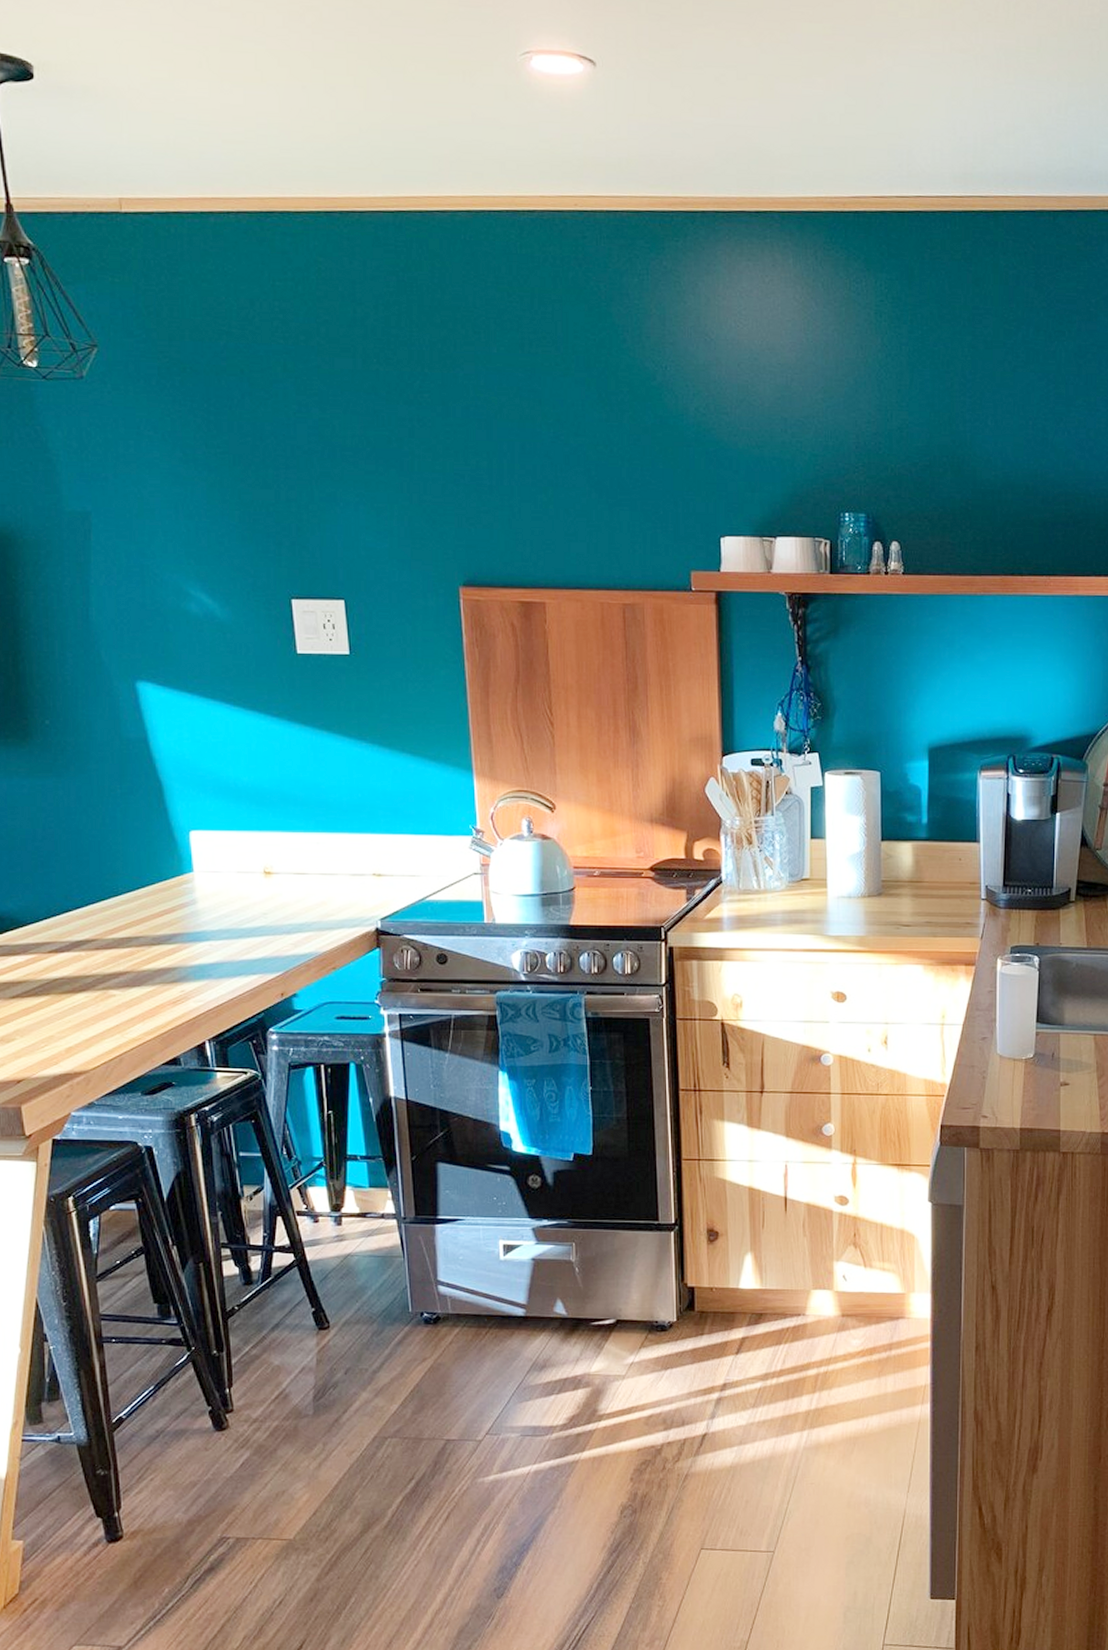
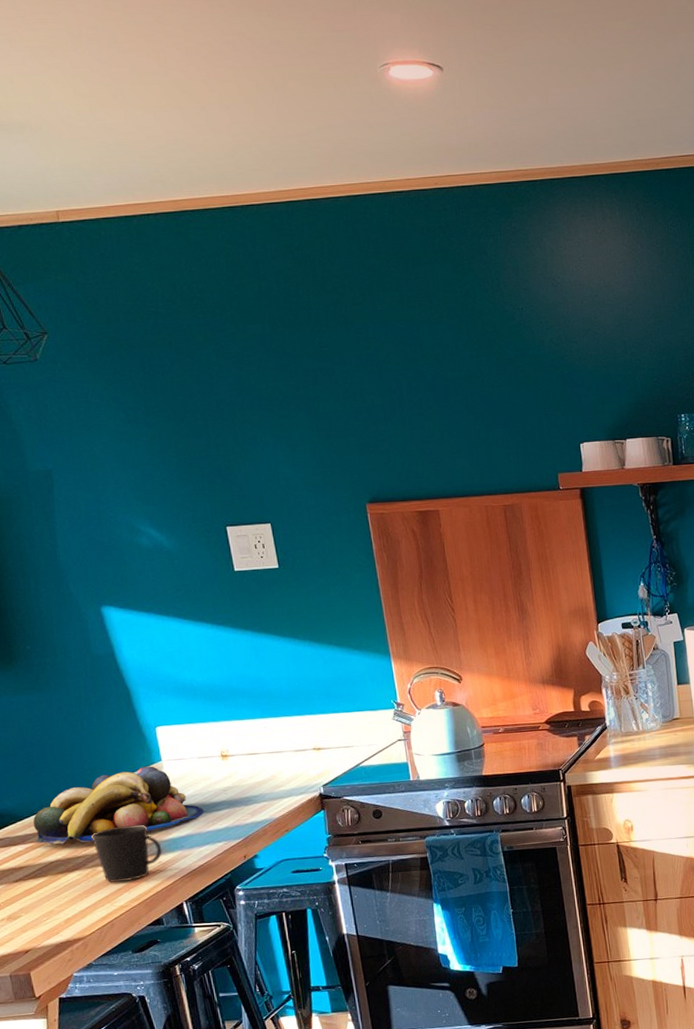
fruit bowl: none [38,876,239,959] -> present [33,766,204,845]
cup: none [105,944,186,1010] -> present [91,824,162,883]

